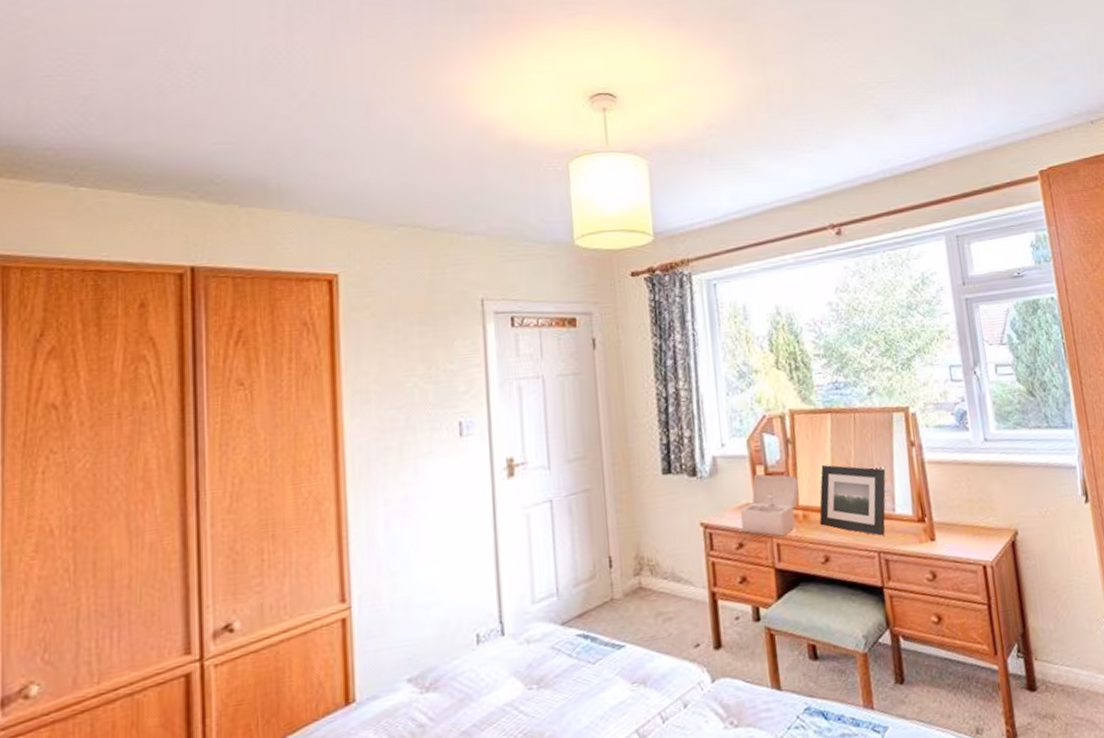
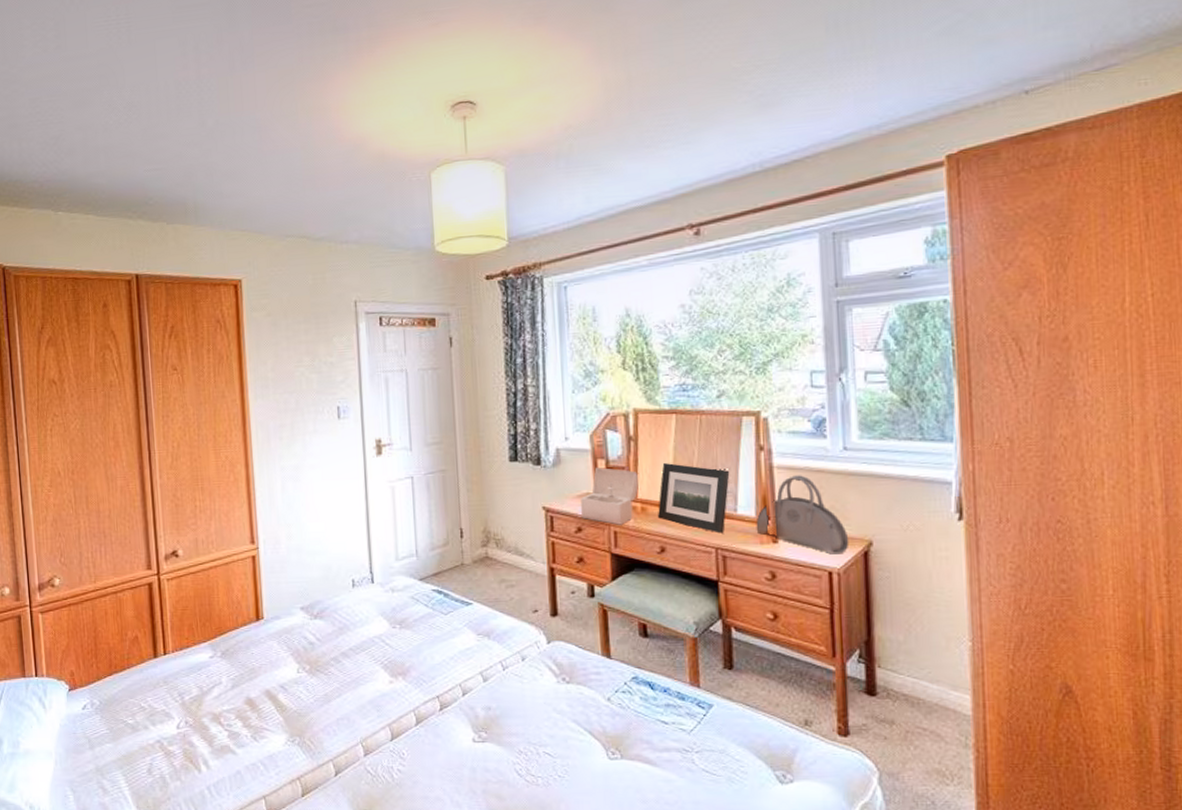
handbag: none [913,469,998,547] -> present [756,475,849,555]

